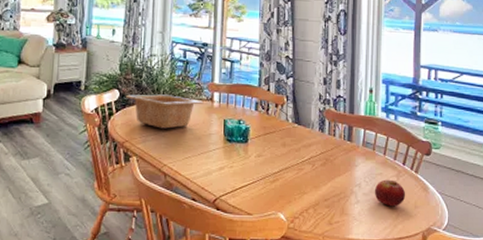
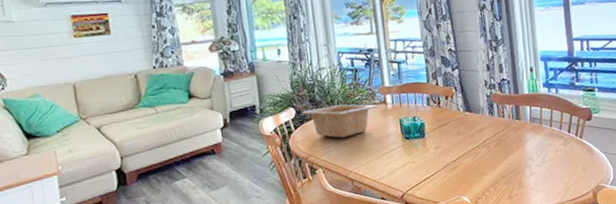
fruit: present [374,179,406,207] -> none [545,148,574,173]

